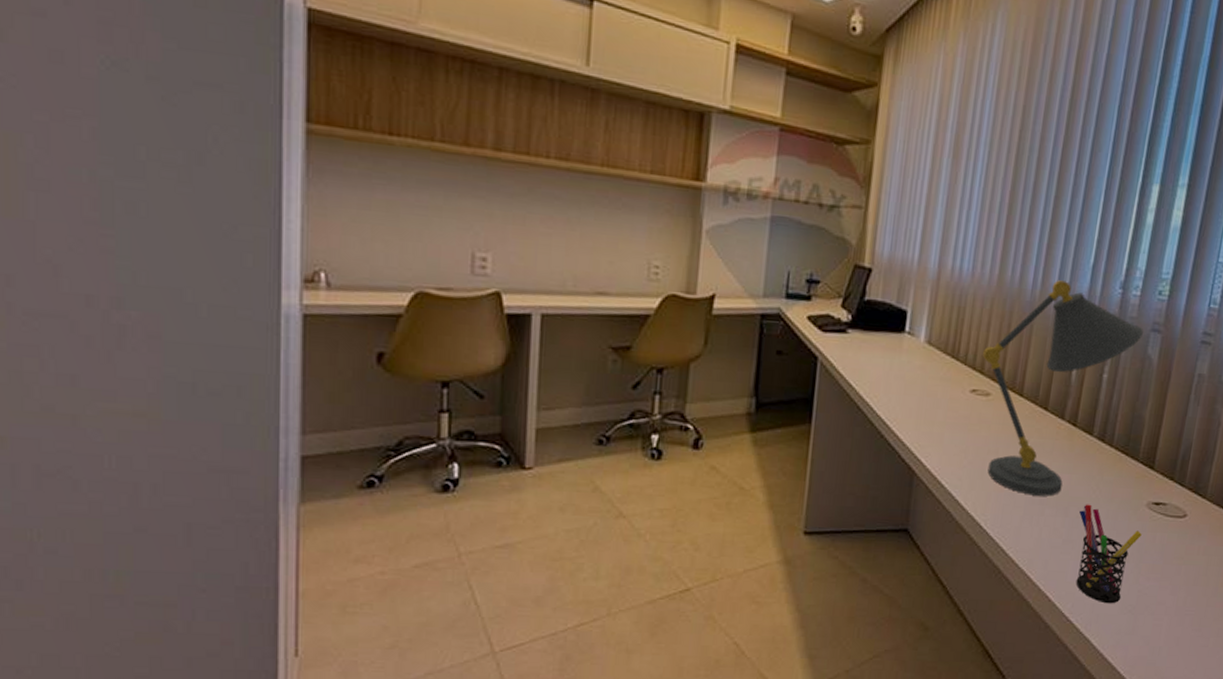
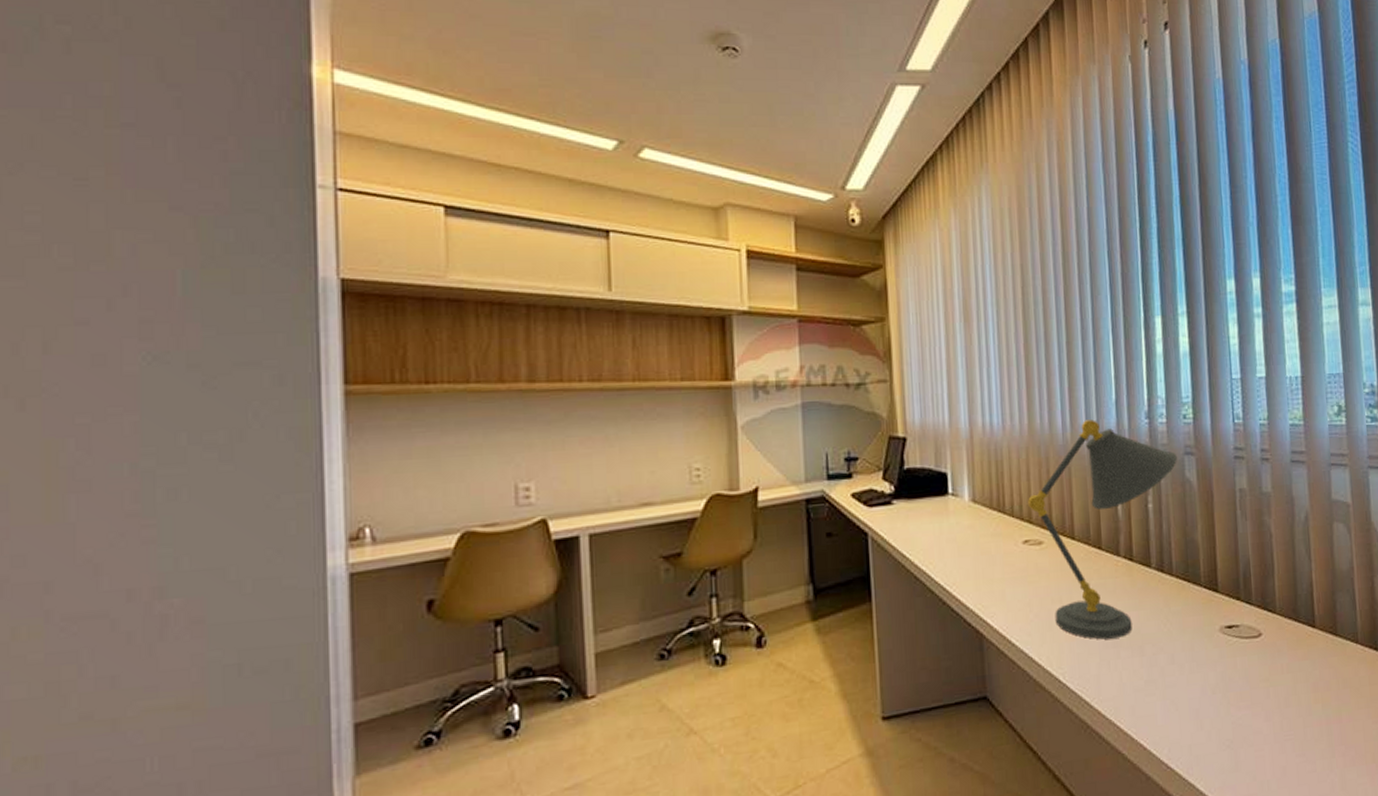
pen holder: present [1075,504,1142,604] -> none [1155,638,1222,743]

